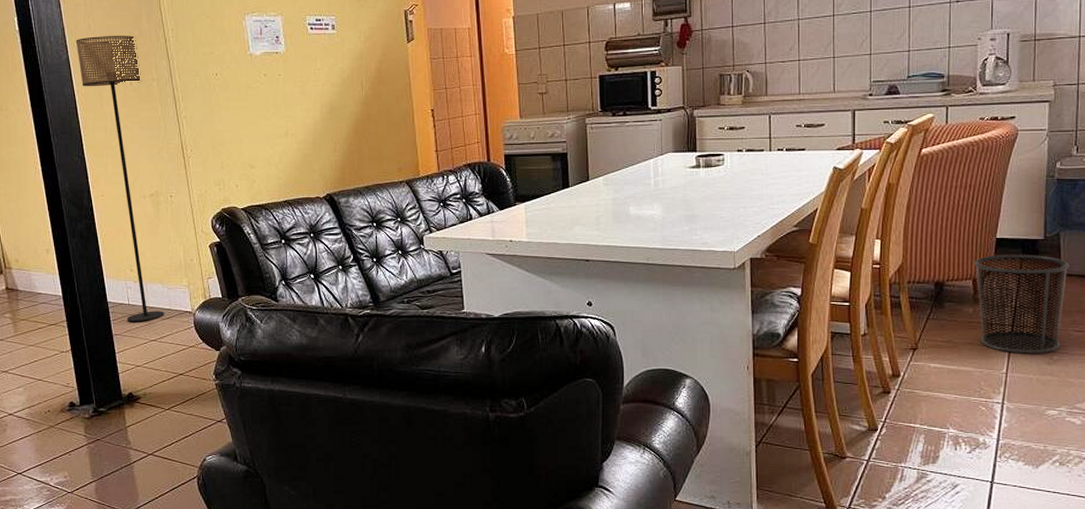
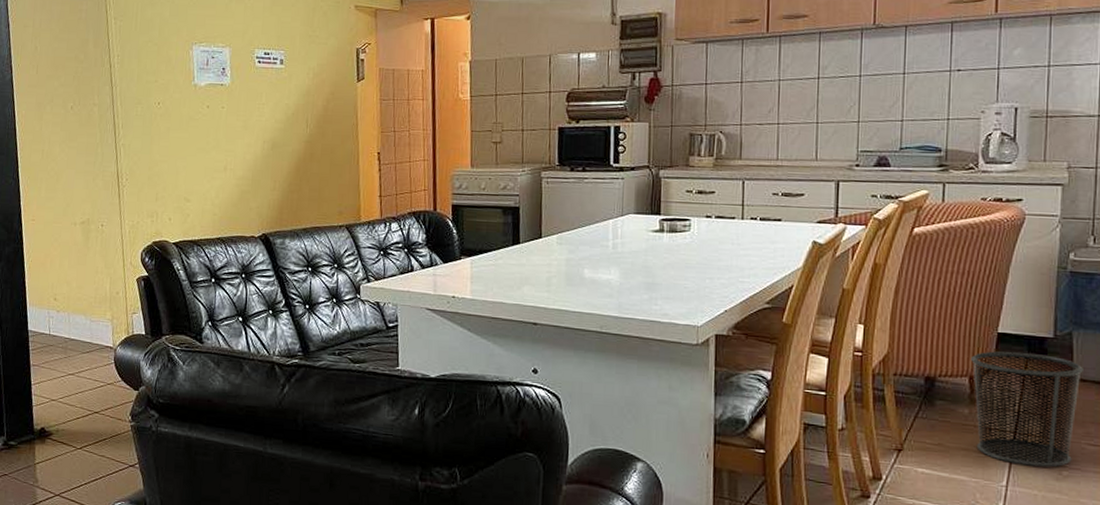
floor lamp: present [75,36,164,322] -> none [21,58,85,354]

